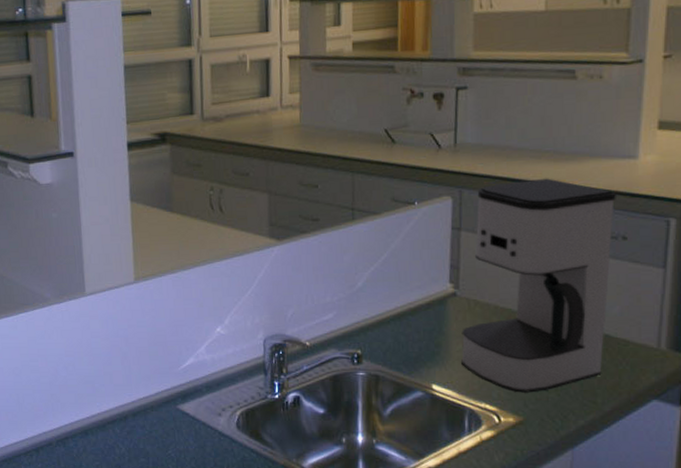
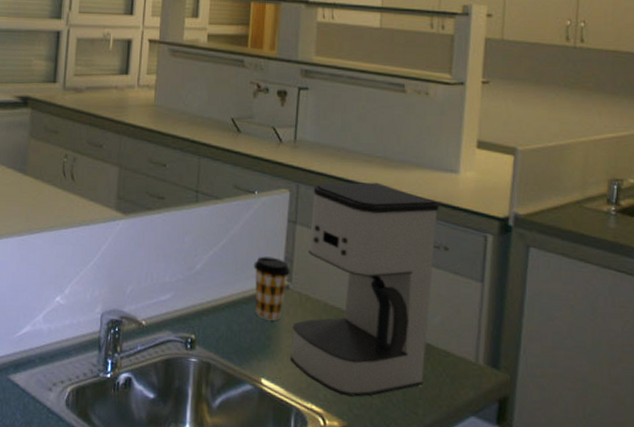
coffee cup: none [417,266,457,328] -> present [254,256,290,321]

